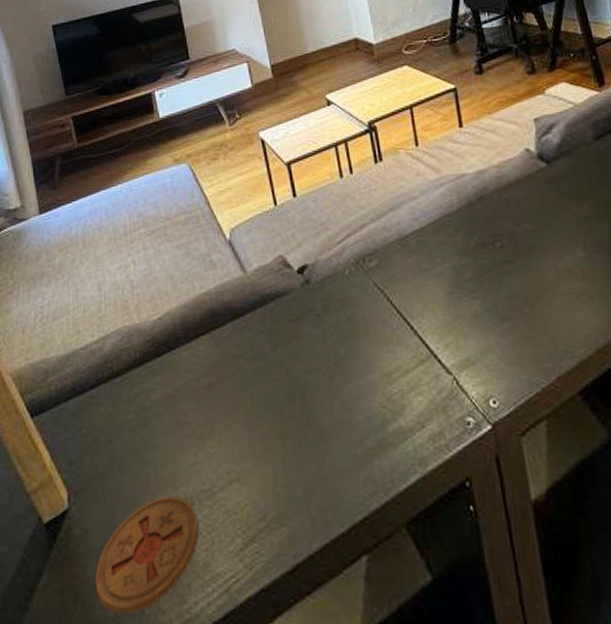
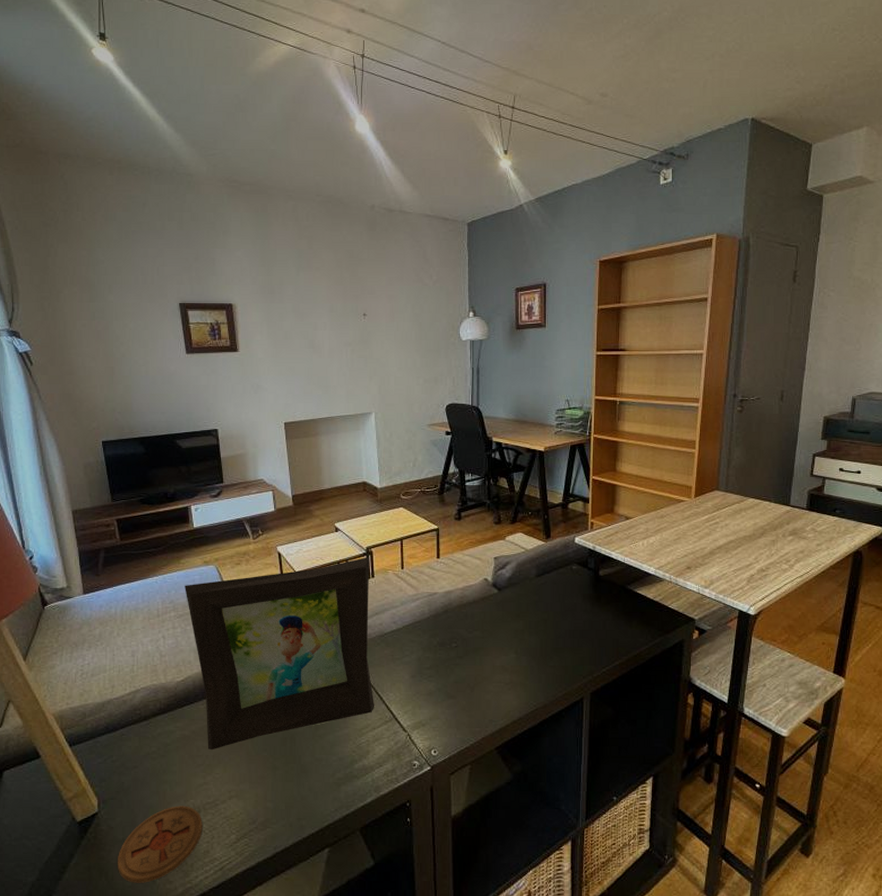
picture frame: none [154,134,404,414] -> present [185,557,374,751]

